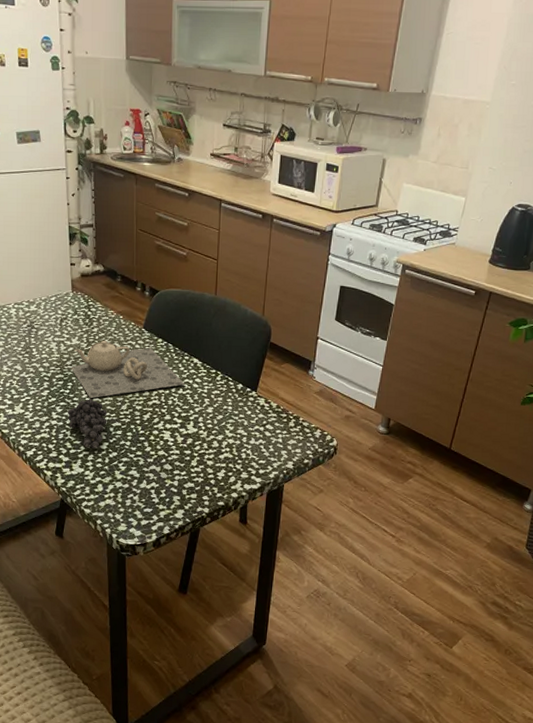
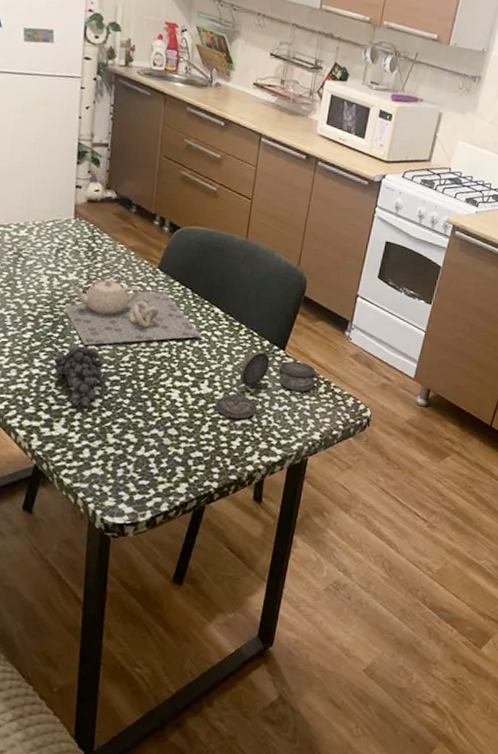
plate: none [202,393,286,453] -> present [216,351,316,419]

